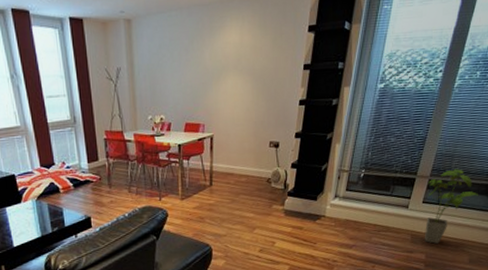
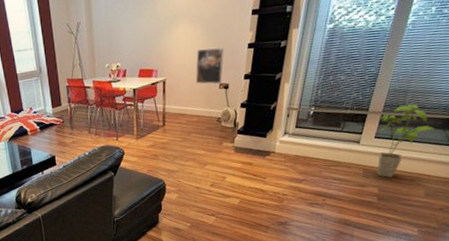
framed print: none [244,103,275,143] -> present [195,47,224,84]

